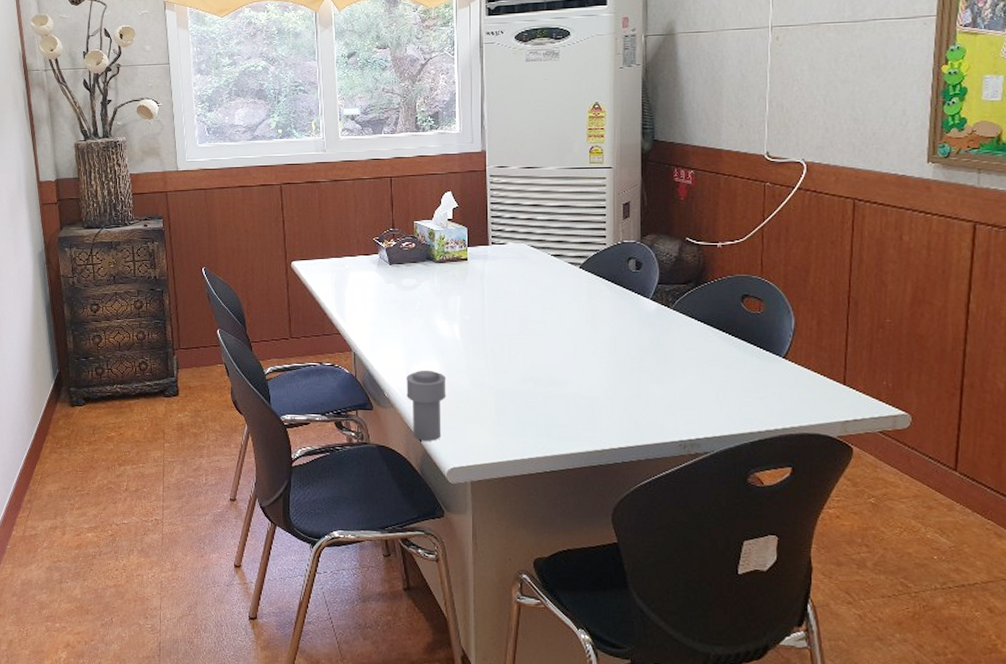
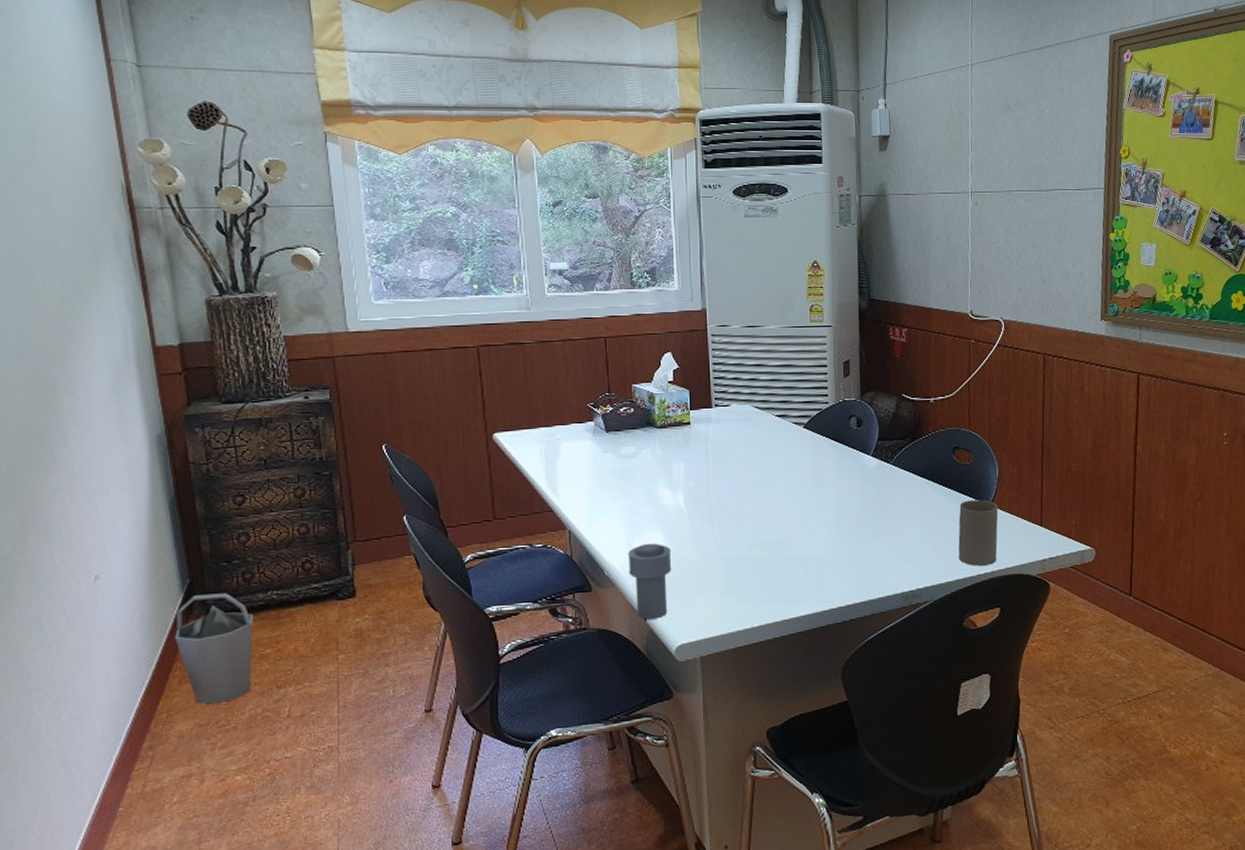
trash bin: none [48,383,103,473] -> present [175,593,254,705]
cup: none [745,351,793,421] -> present [958,500,998,566]

